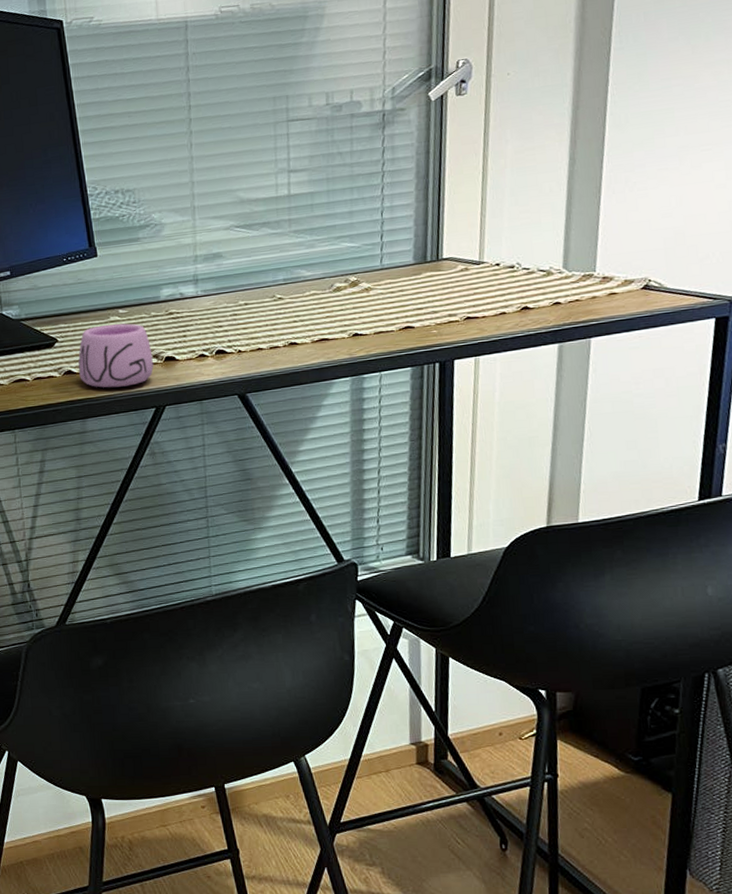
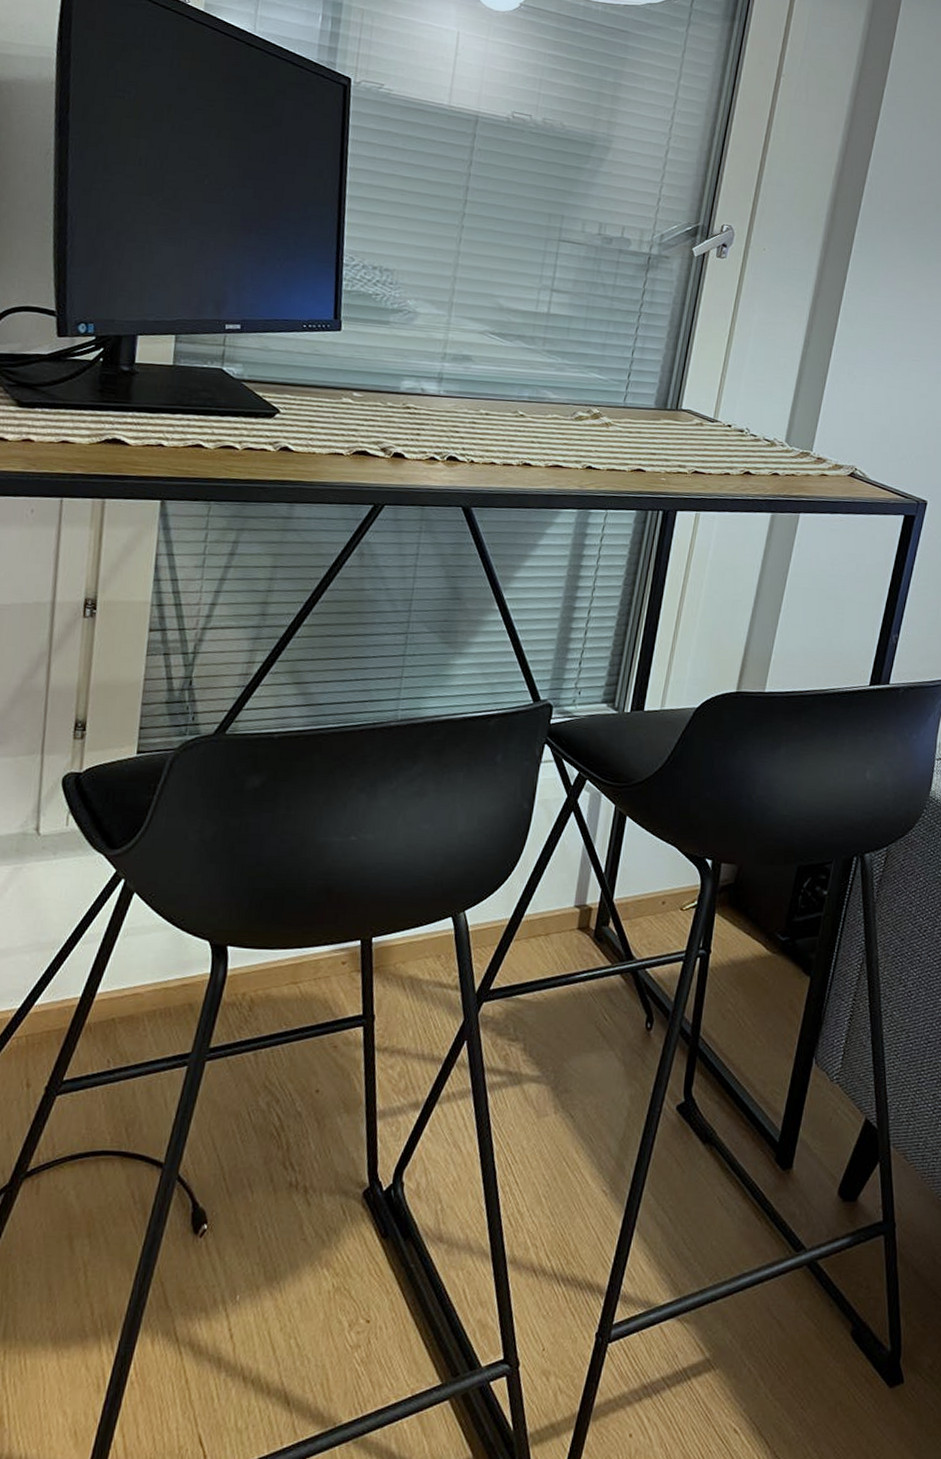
mug: present [78,323,154,388] -> none [296,405,381,477]

